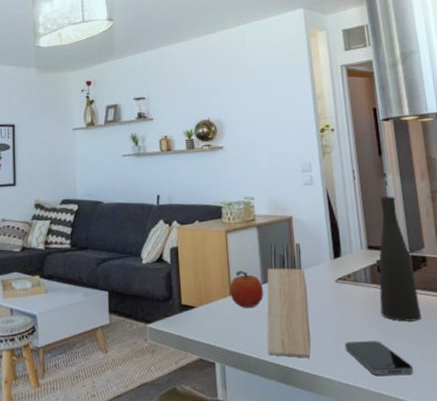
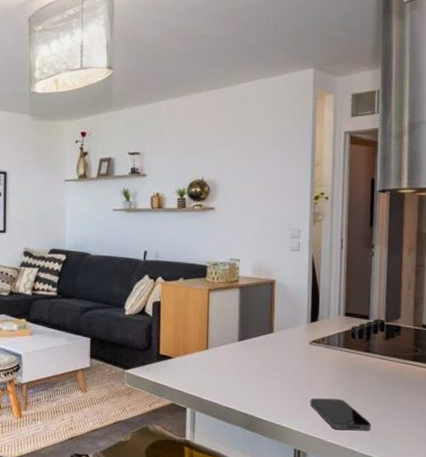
fruit: present [229,271,264,308] -> none [206,327,240,362]
knife block: present [267,242,311,358] -> none [237,304,281,410]
vase: present [379,196,422,322] -> none [349,267,388,384]

